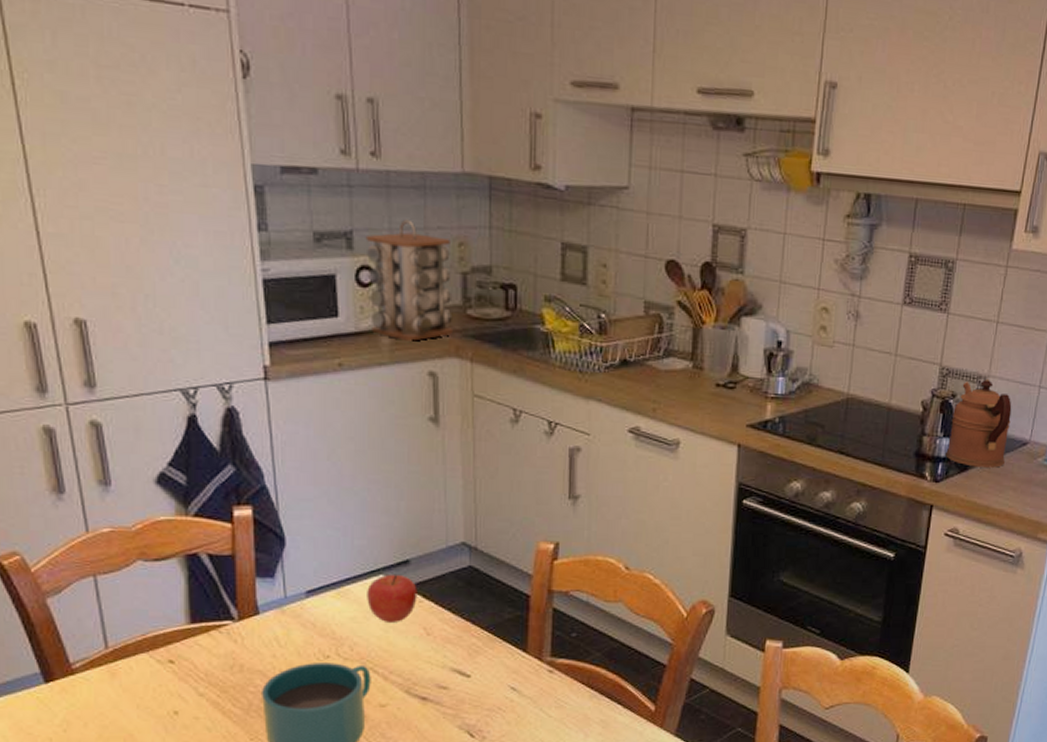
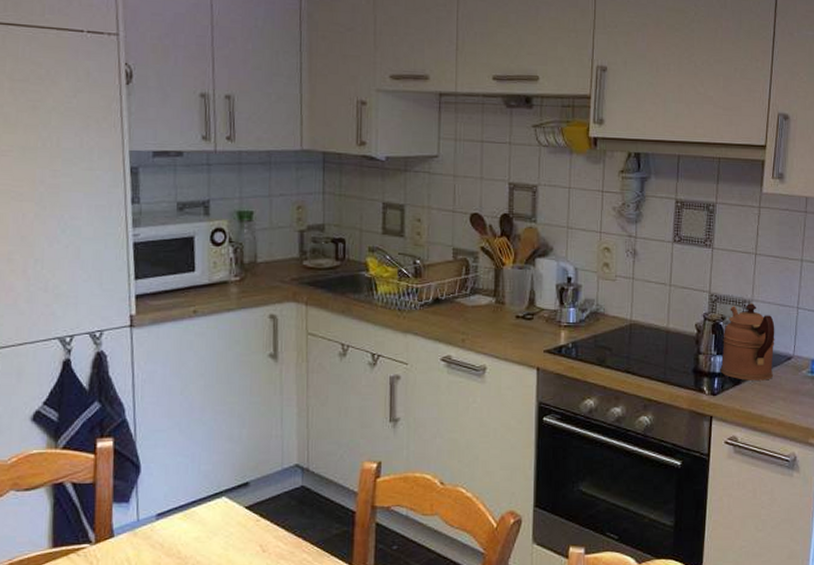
spice rack: present [365,219,454,342] -> none [220,189,292,290]
fruit: present [367,574,417,622] -> none [210,495,255,541]

